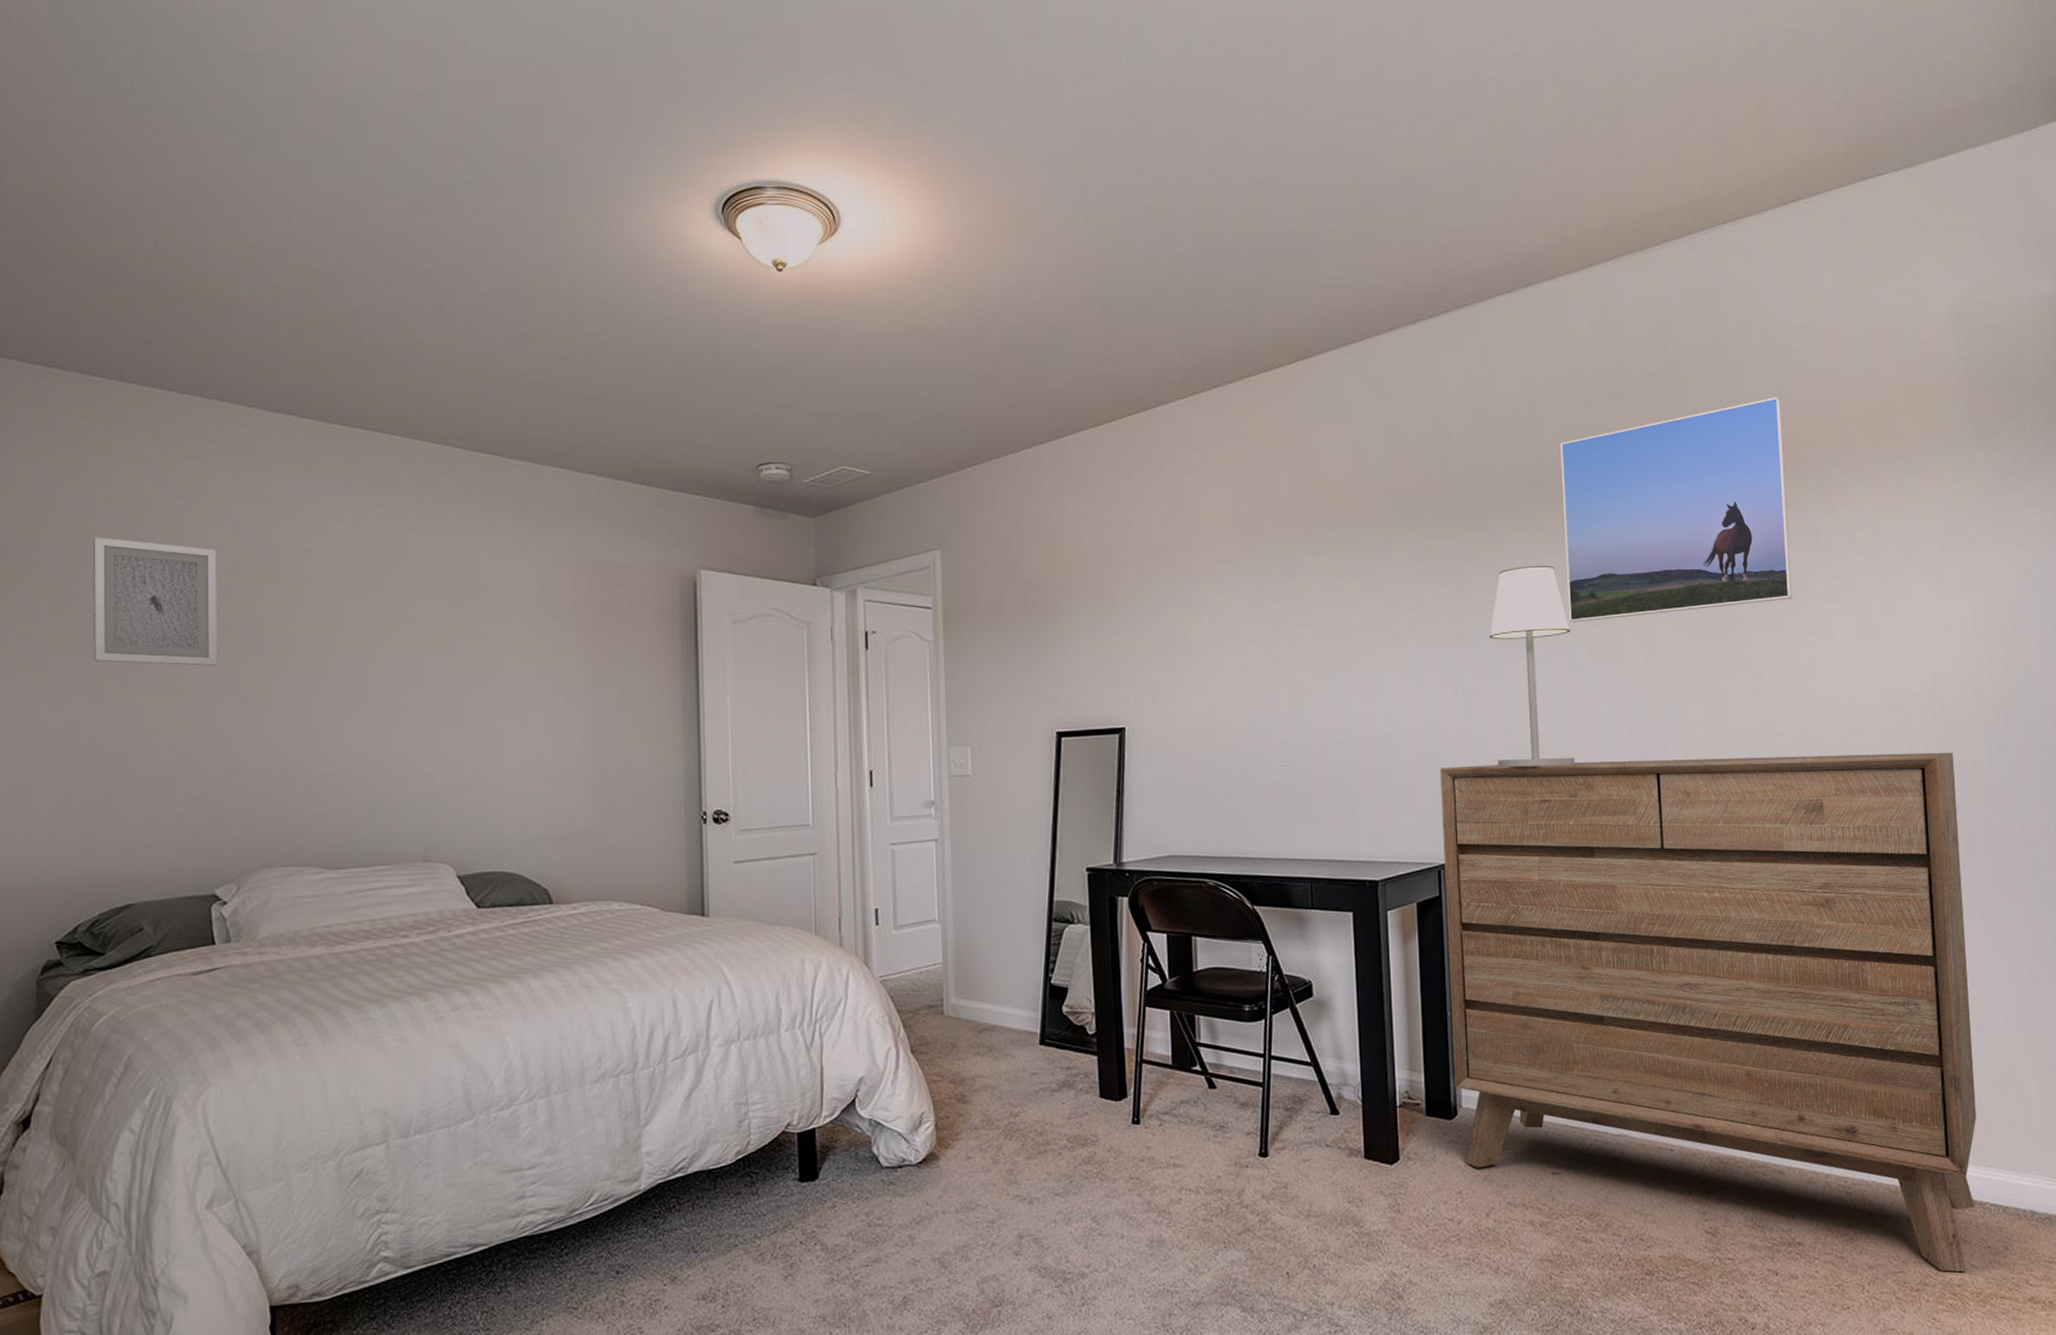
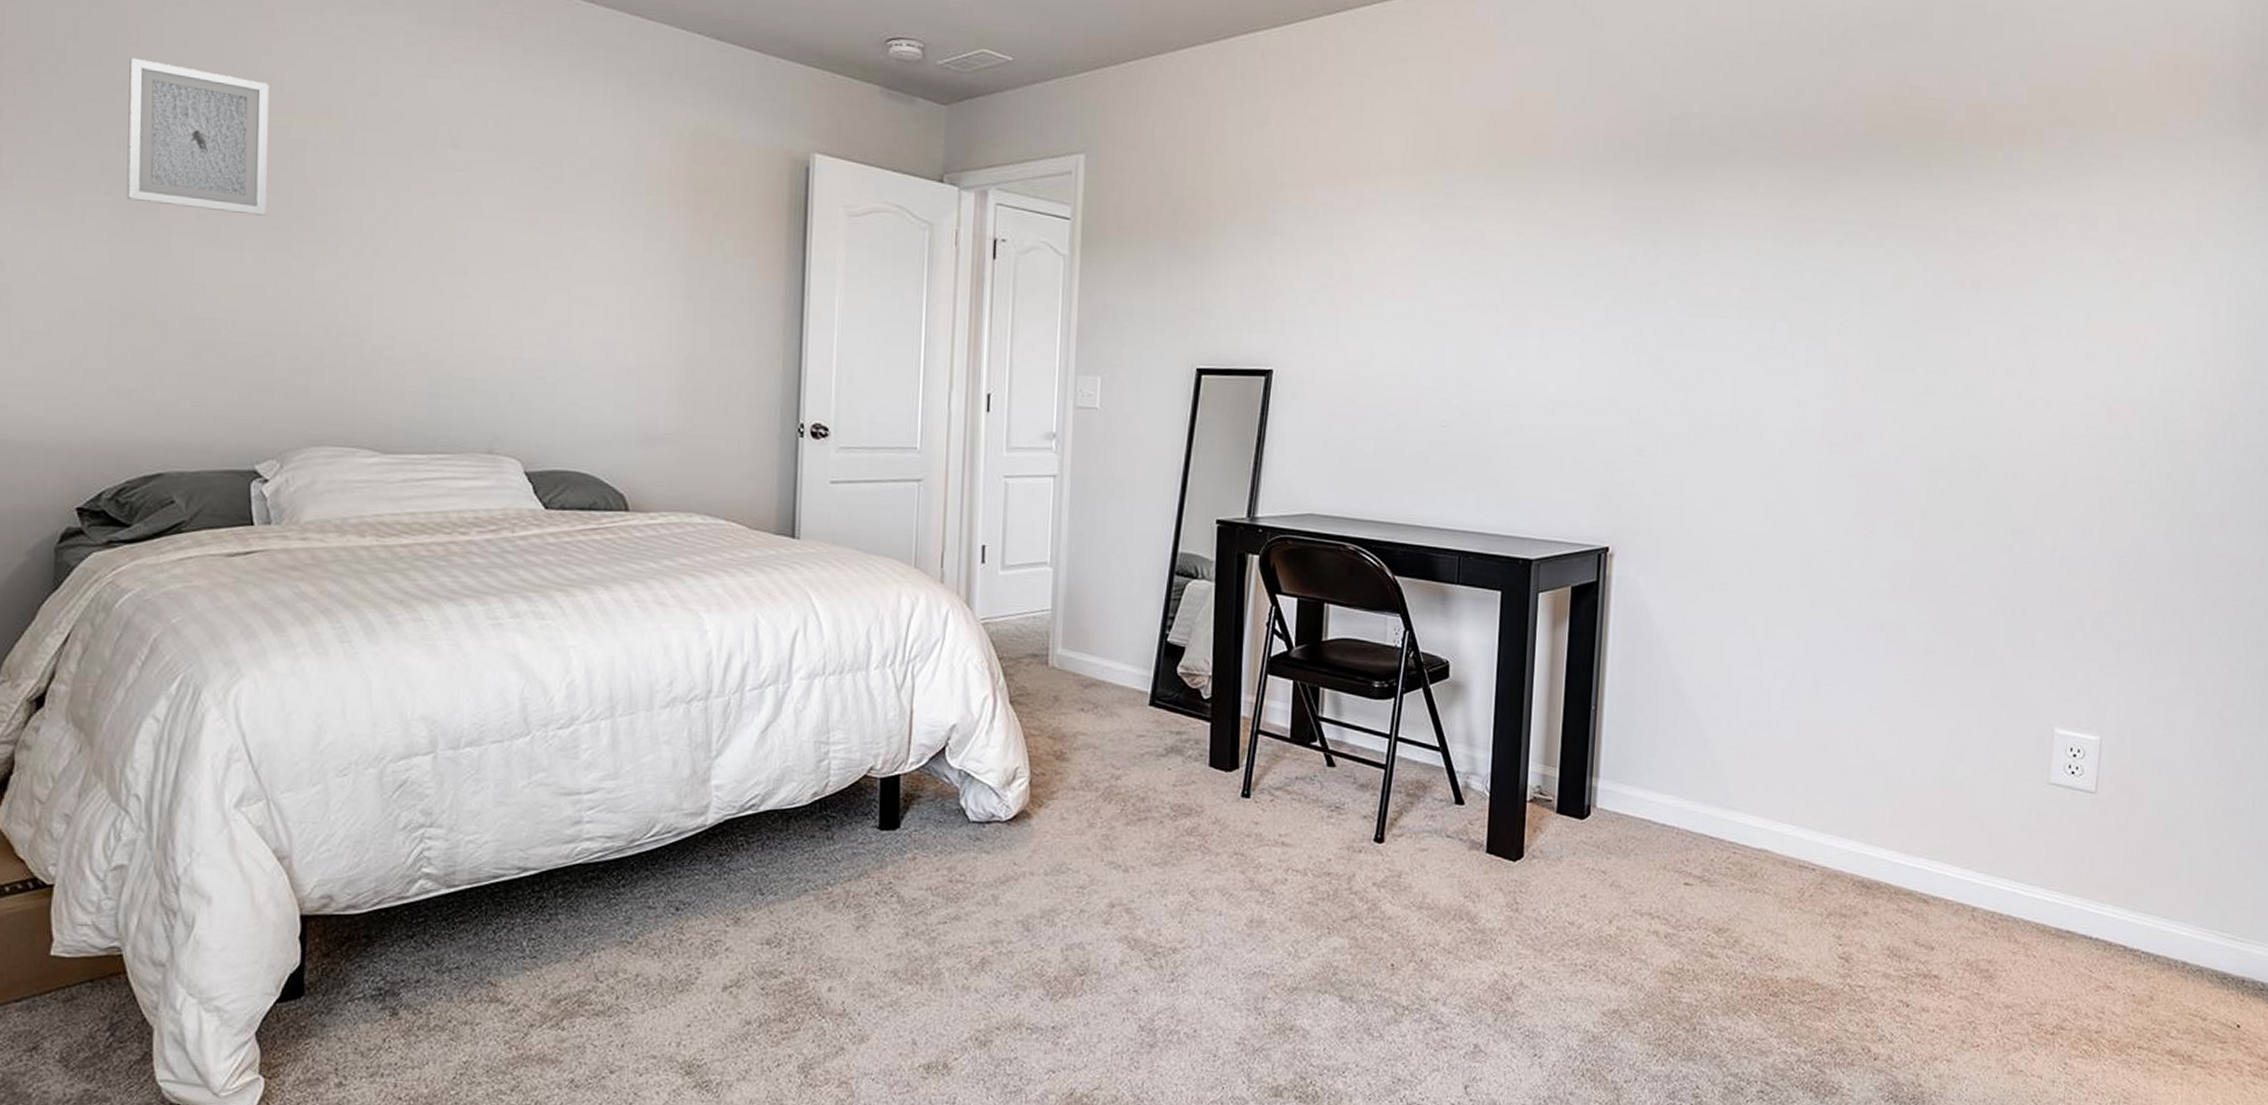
dresser: present [1440,752,1977,1272] -> none [1591,442,2170,1019]
table lamp: present [1489,565,1575,767] -> none [1676,227,1773,452]
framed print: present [1560,396,1792,623] -> none [1773,60,2037,295]

